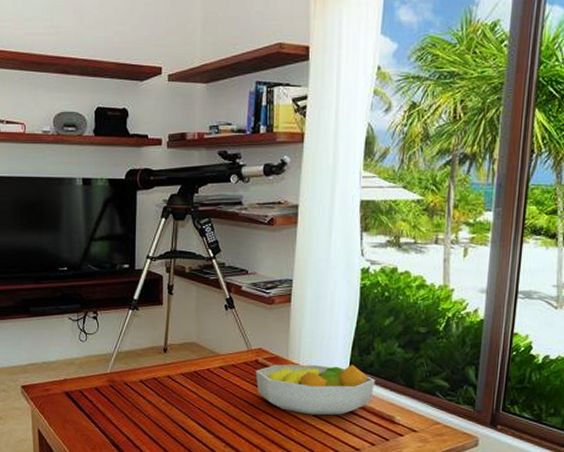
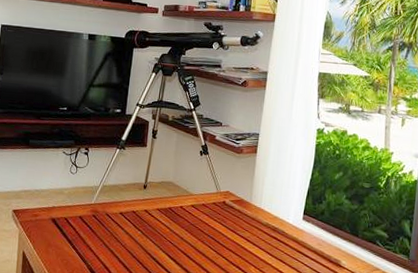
fruit bowl: present [255,364,376,416] -> none [222,206,326,256]

